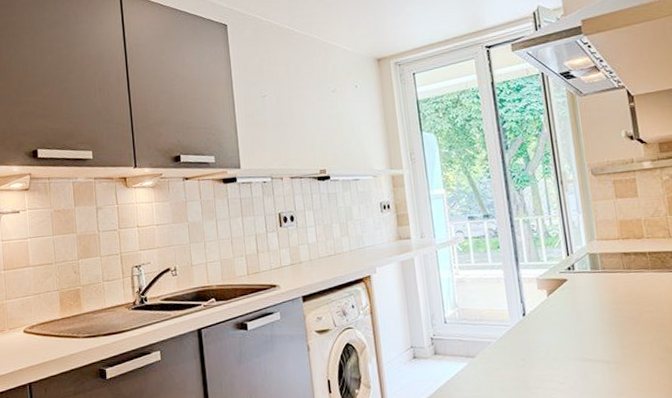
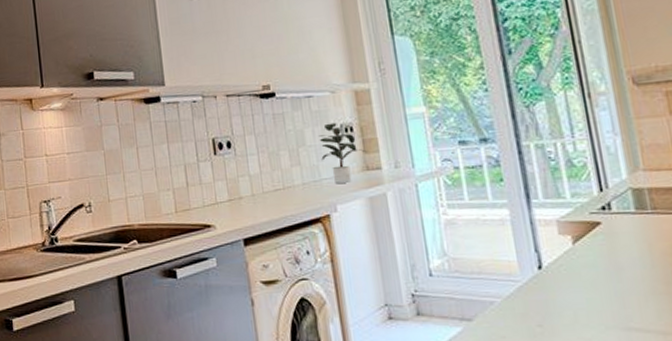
potted plant: none [363,201,400,251] -> present [318,122,367,185]

